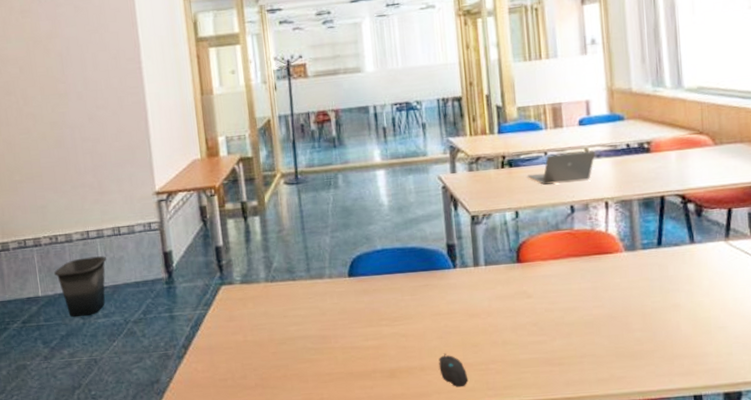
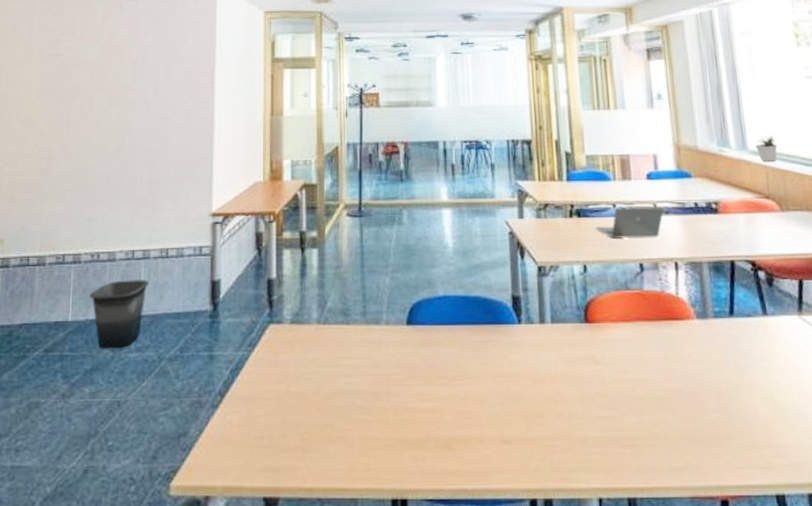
computer mouse: present [438,353,469,387] -> none [499,423,531,465]
potted plant: none [692,71,715,98] -> present [755,136,778,161]

